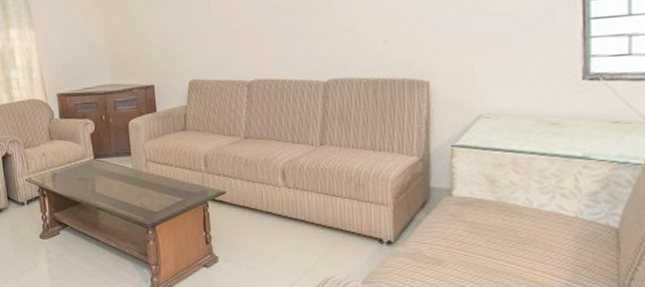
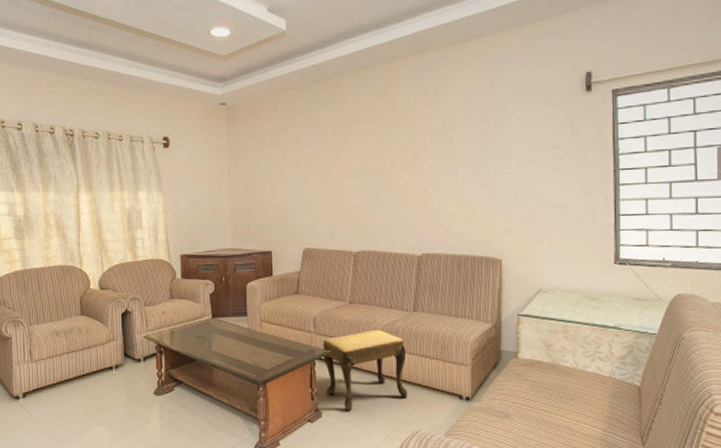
footstool: none [215,166,317,255] -> present [323,329,408,411]

